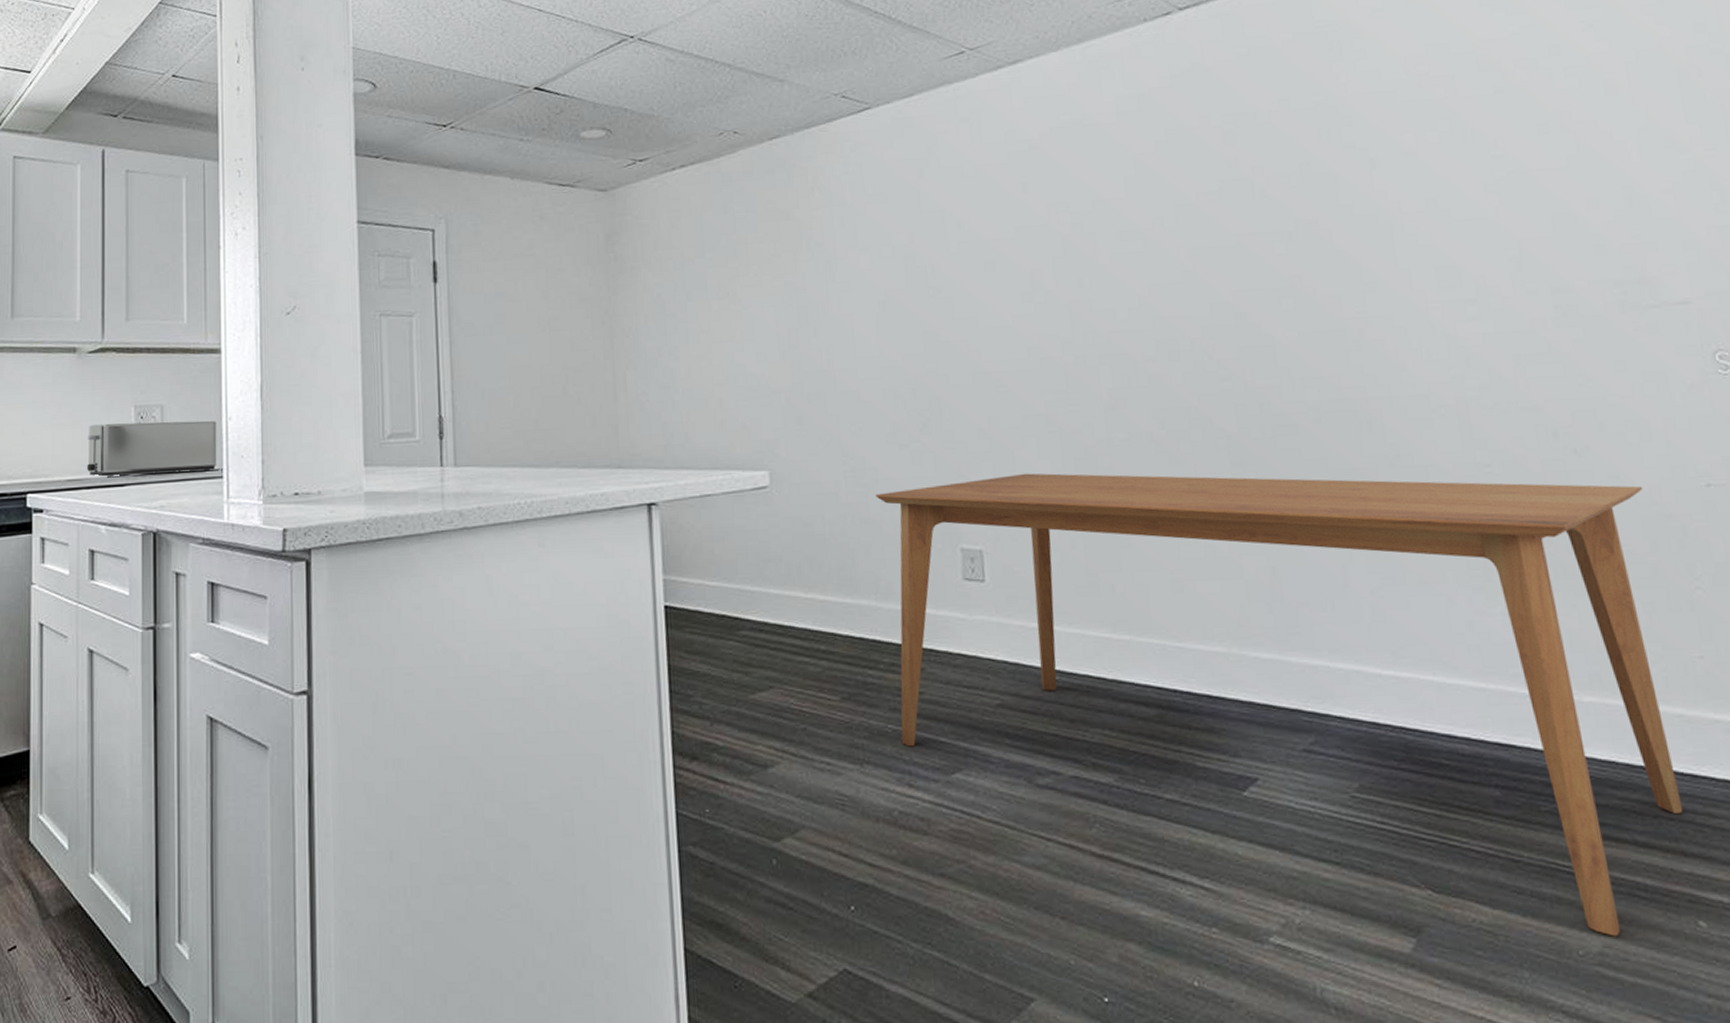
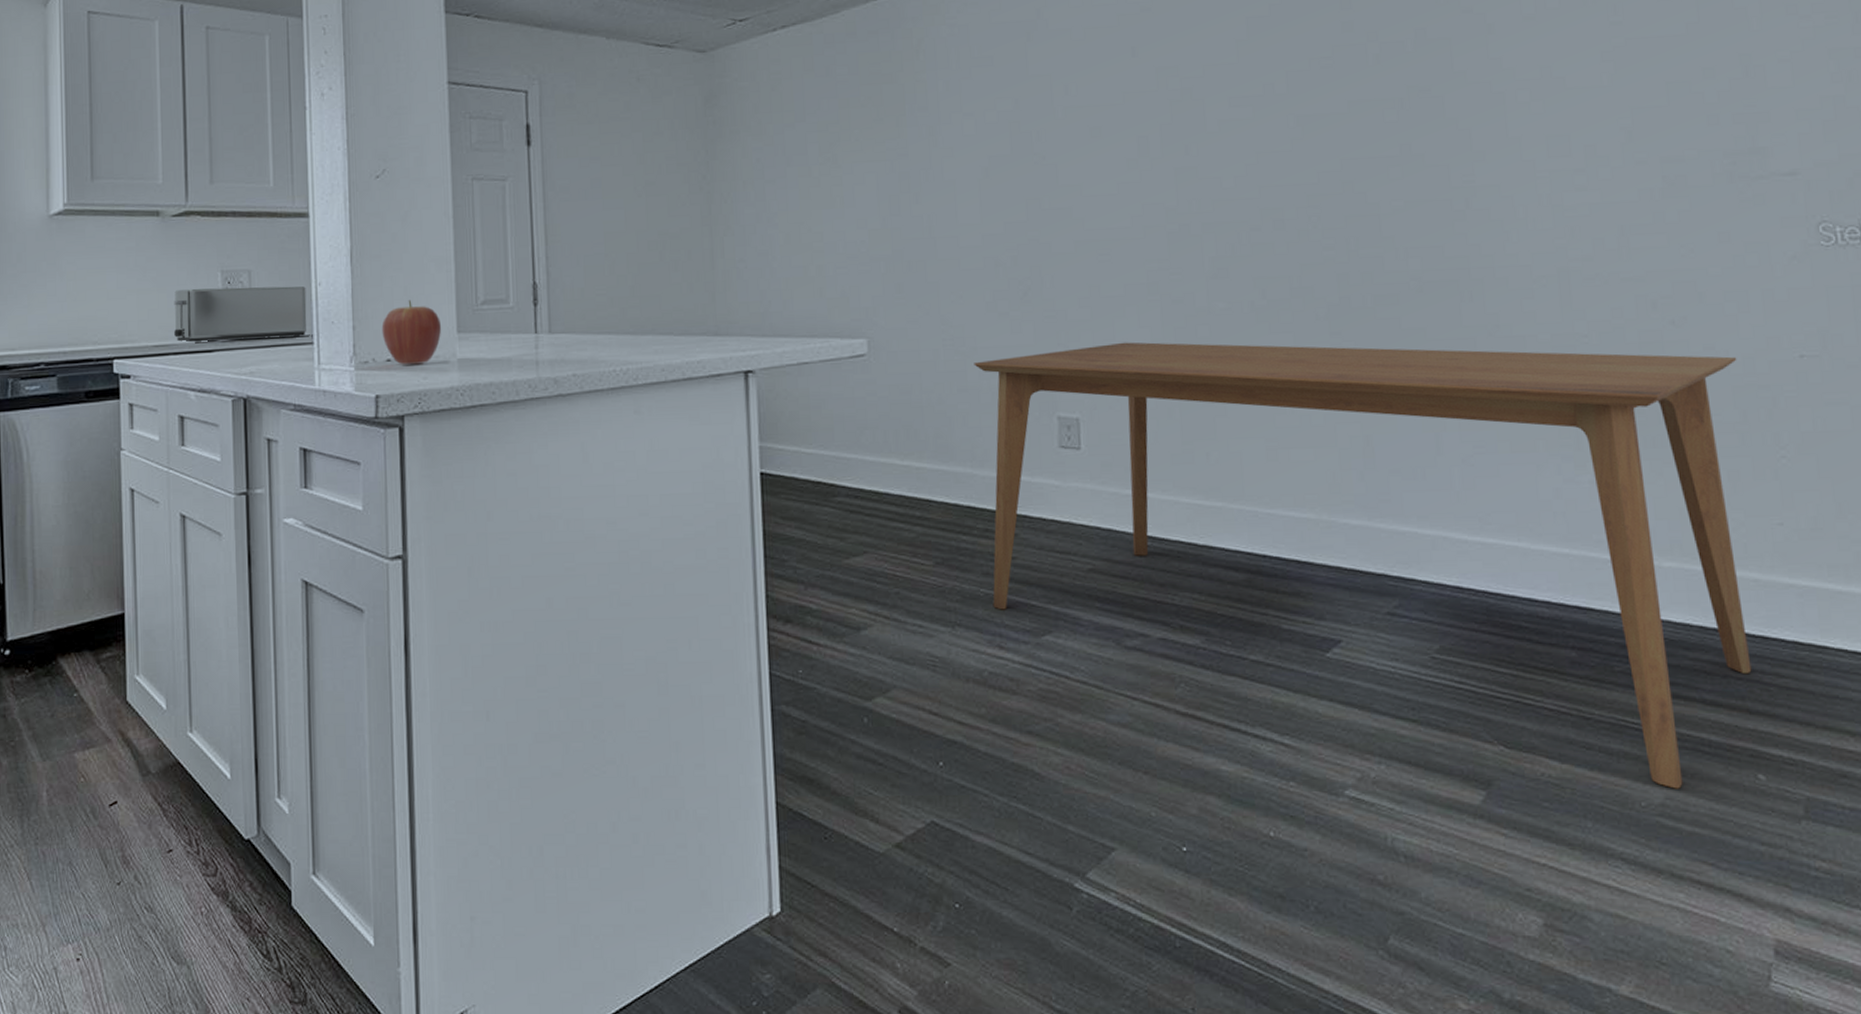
fruit: none [290,434,349,499] -> present [381,300,442,365]

